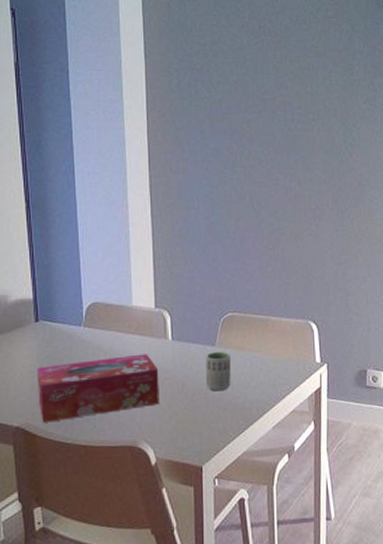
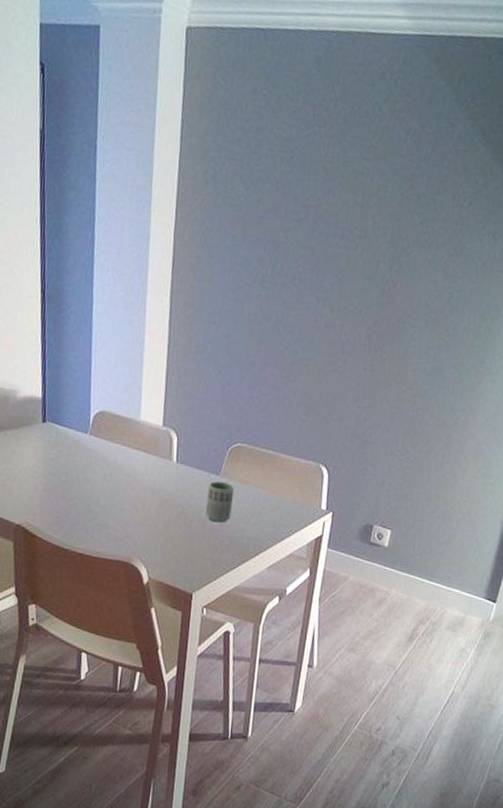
tissue box: present [37,354,159,423] -> none [40,469,160,526]

